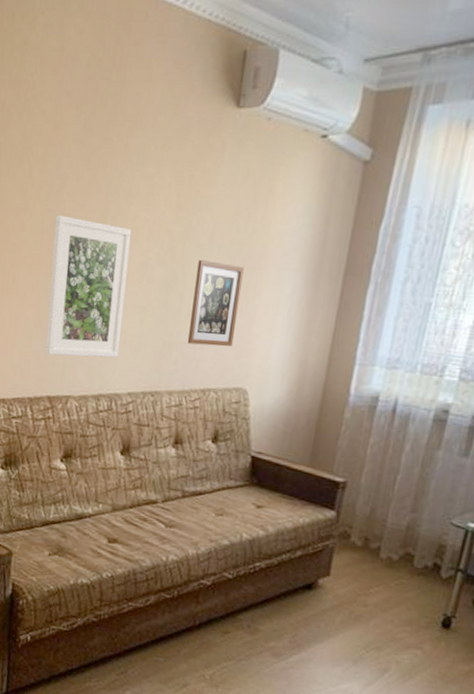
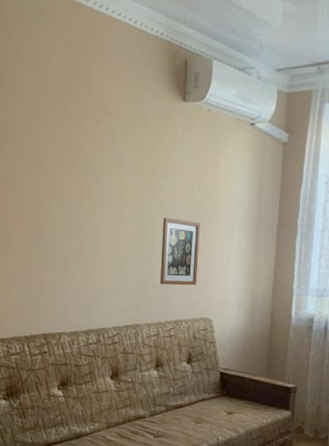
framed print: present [45,214,132,358] -> none [38,183,107,299]

